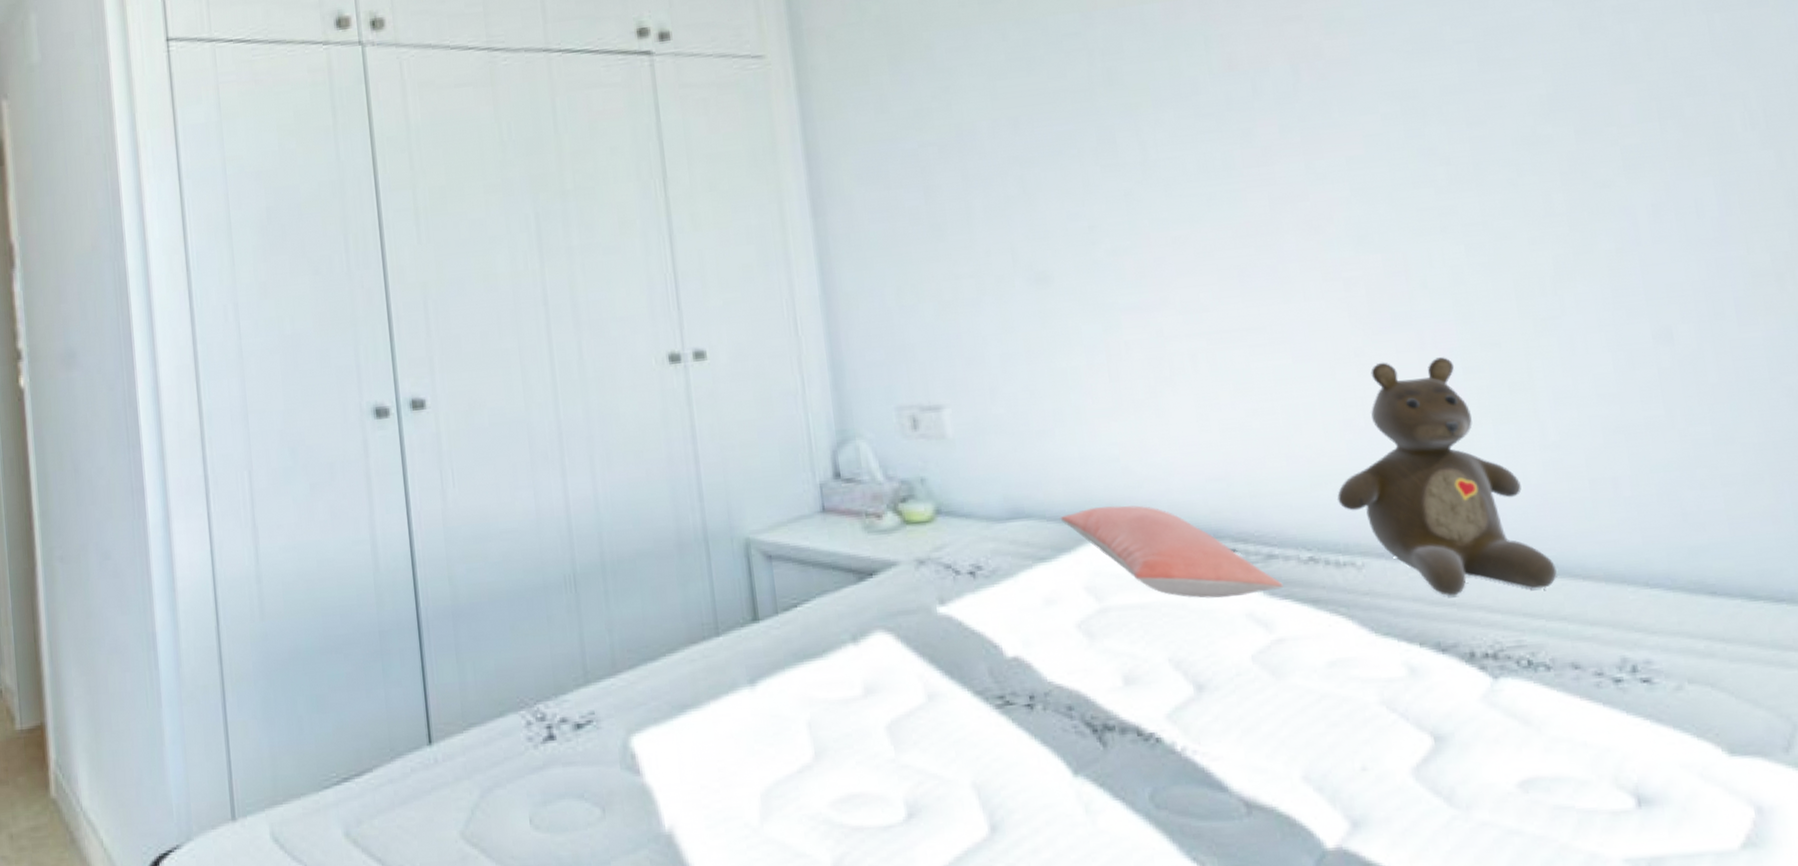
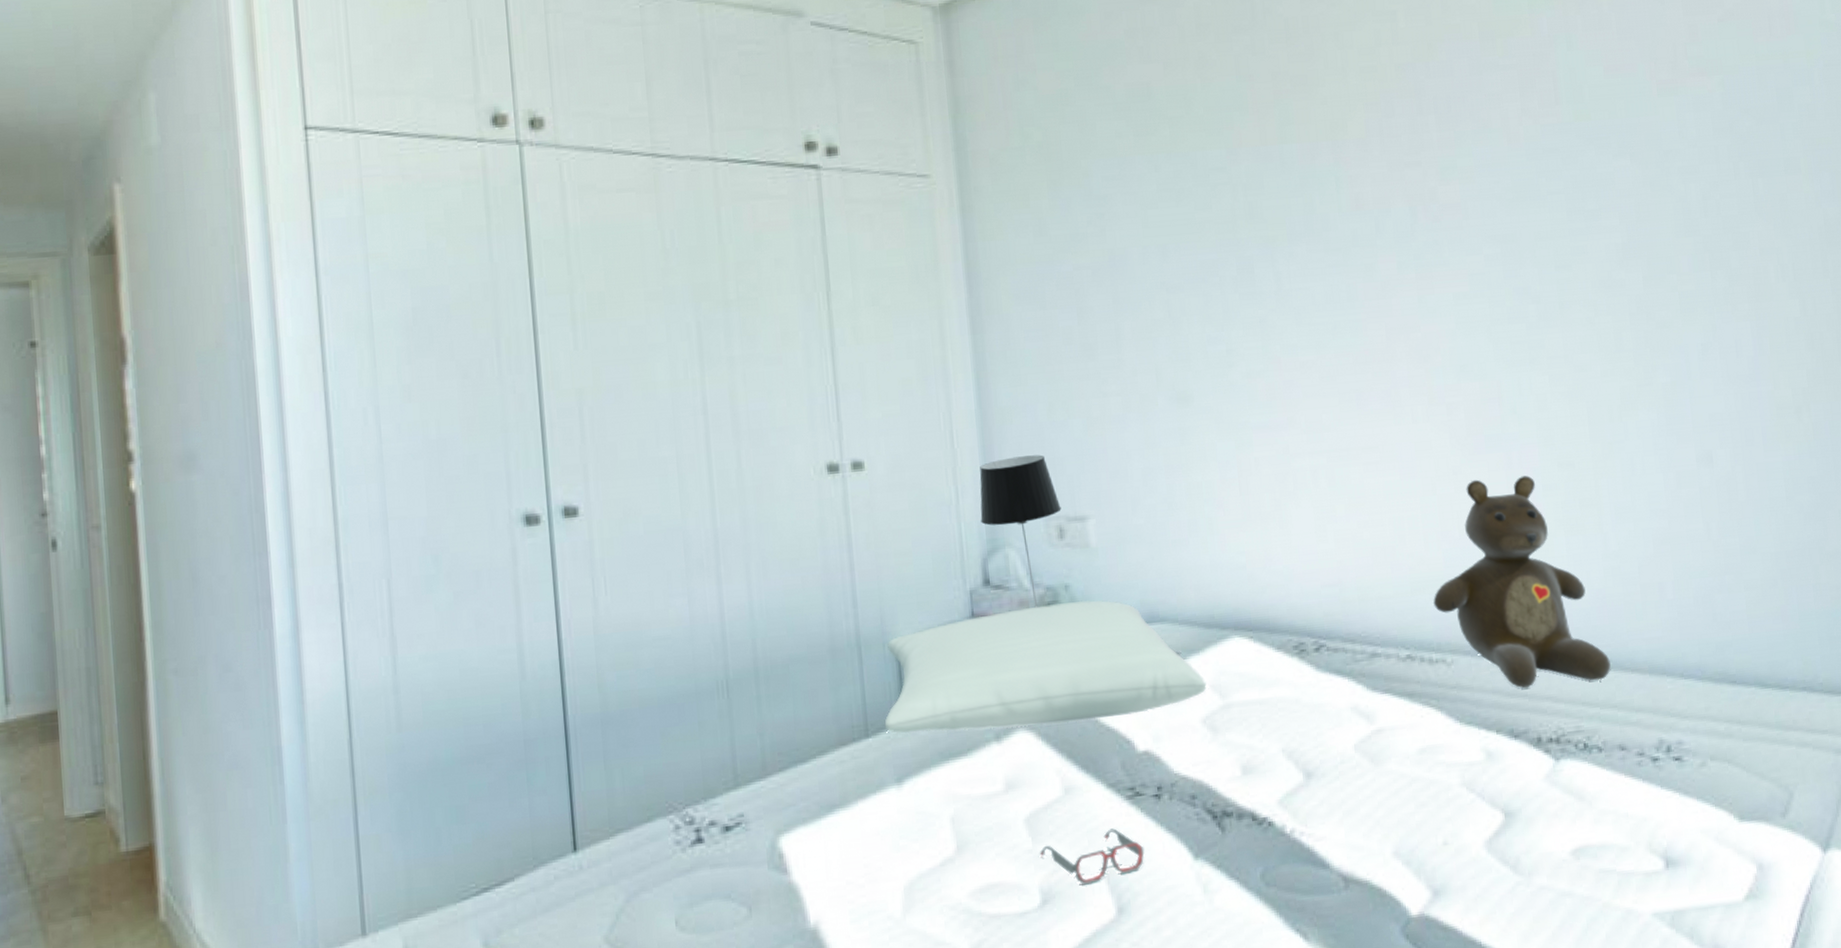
pillow: none [735,494,1081,633] -> present [884,599,1207,734]
table lamp: none [826,341,914,502] -> present [979,455,1061,607]
spectacles: none [902,739,1018,799] -> present [1039,828,1145,885]
pillow: present [1060,505,1283,599] -> none [1191,609,1384,694]

